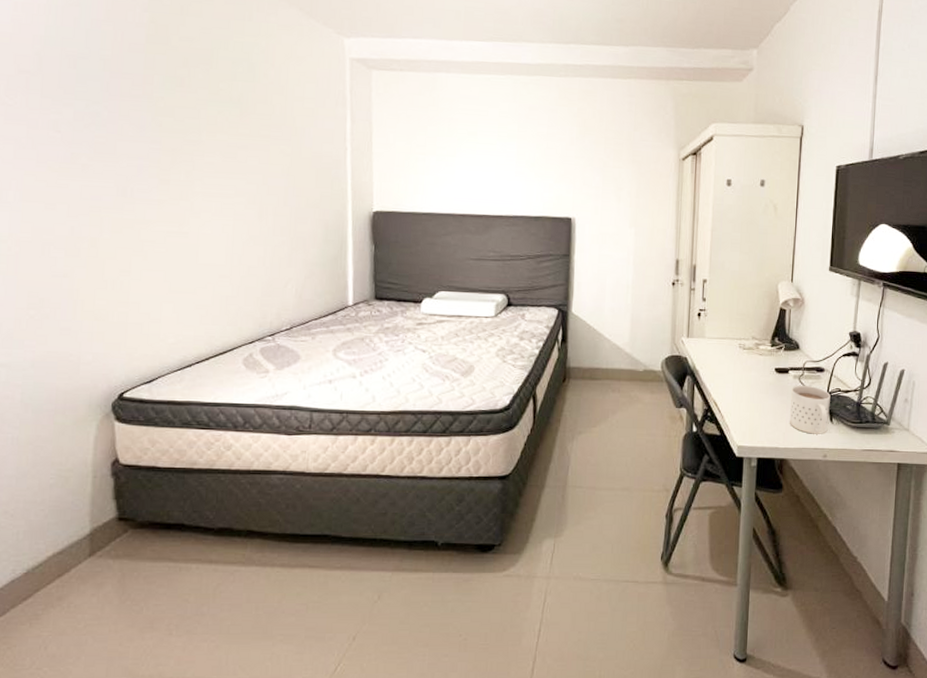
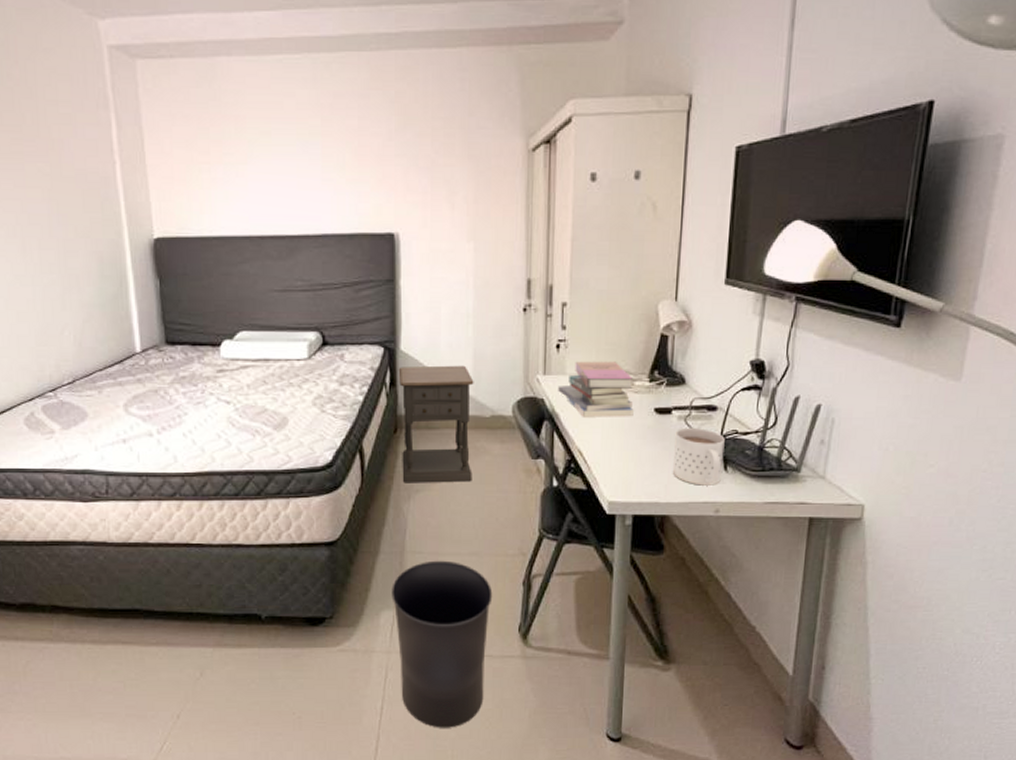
waste bin: none [553,494,640,650] -> present [391,560,493,728]
nightstand: none [568,326,631,426] -> present [398,365,474,483]
books: none [698,327,759,375] -> present [558,361,634,417]

